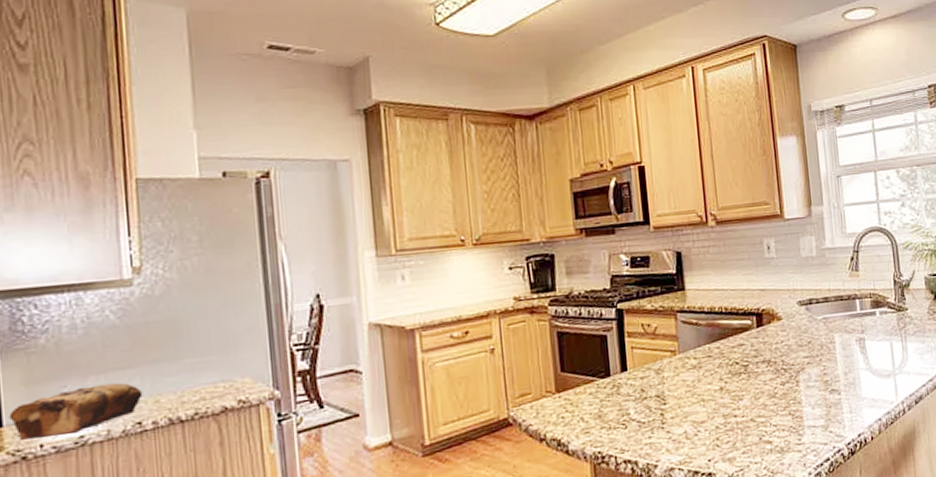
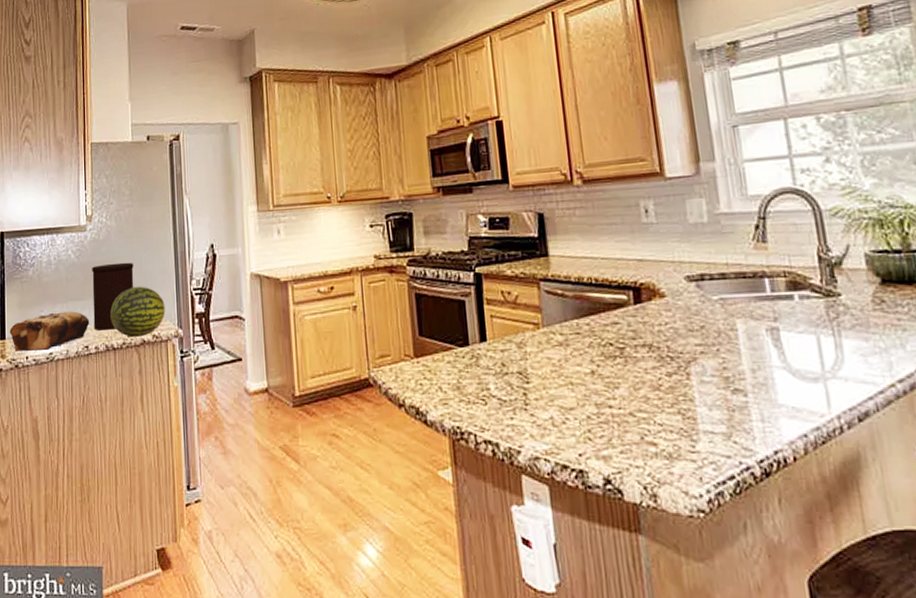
canister: none [143,319,209,403] -> present [92,262,134,330]
fruit: none [174,346,255,406] -> present [110,286,165,337]

